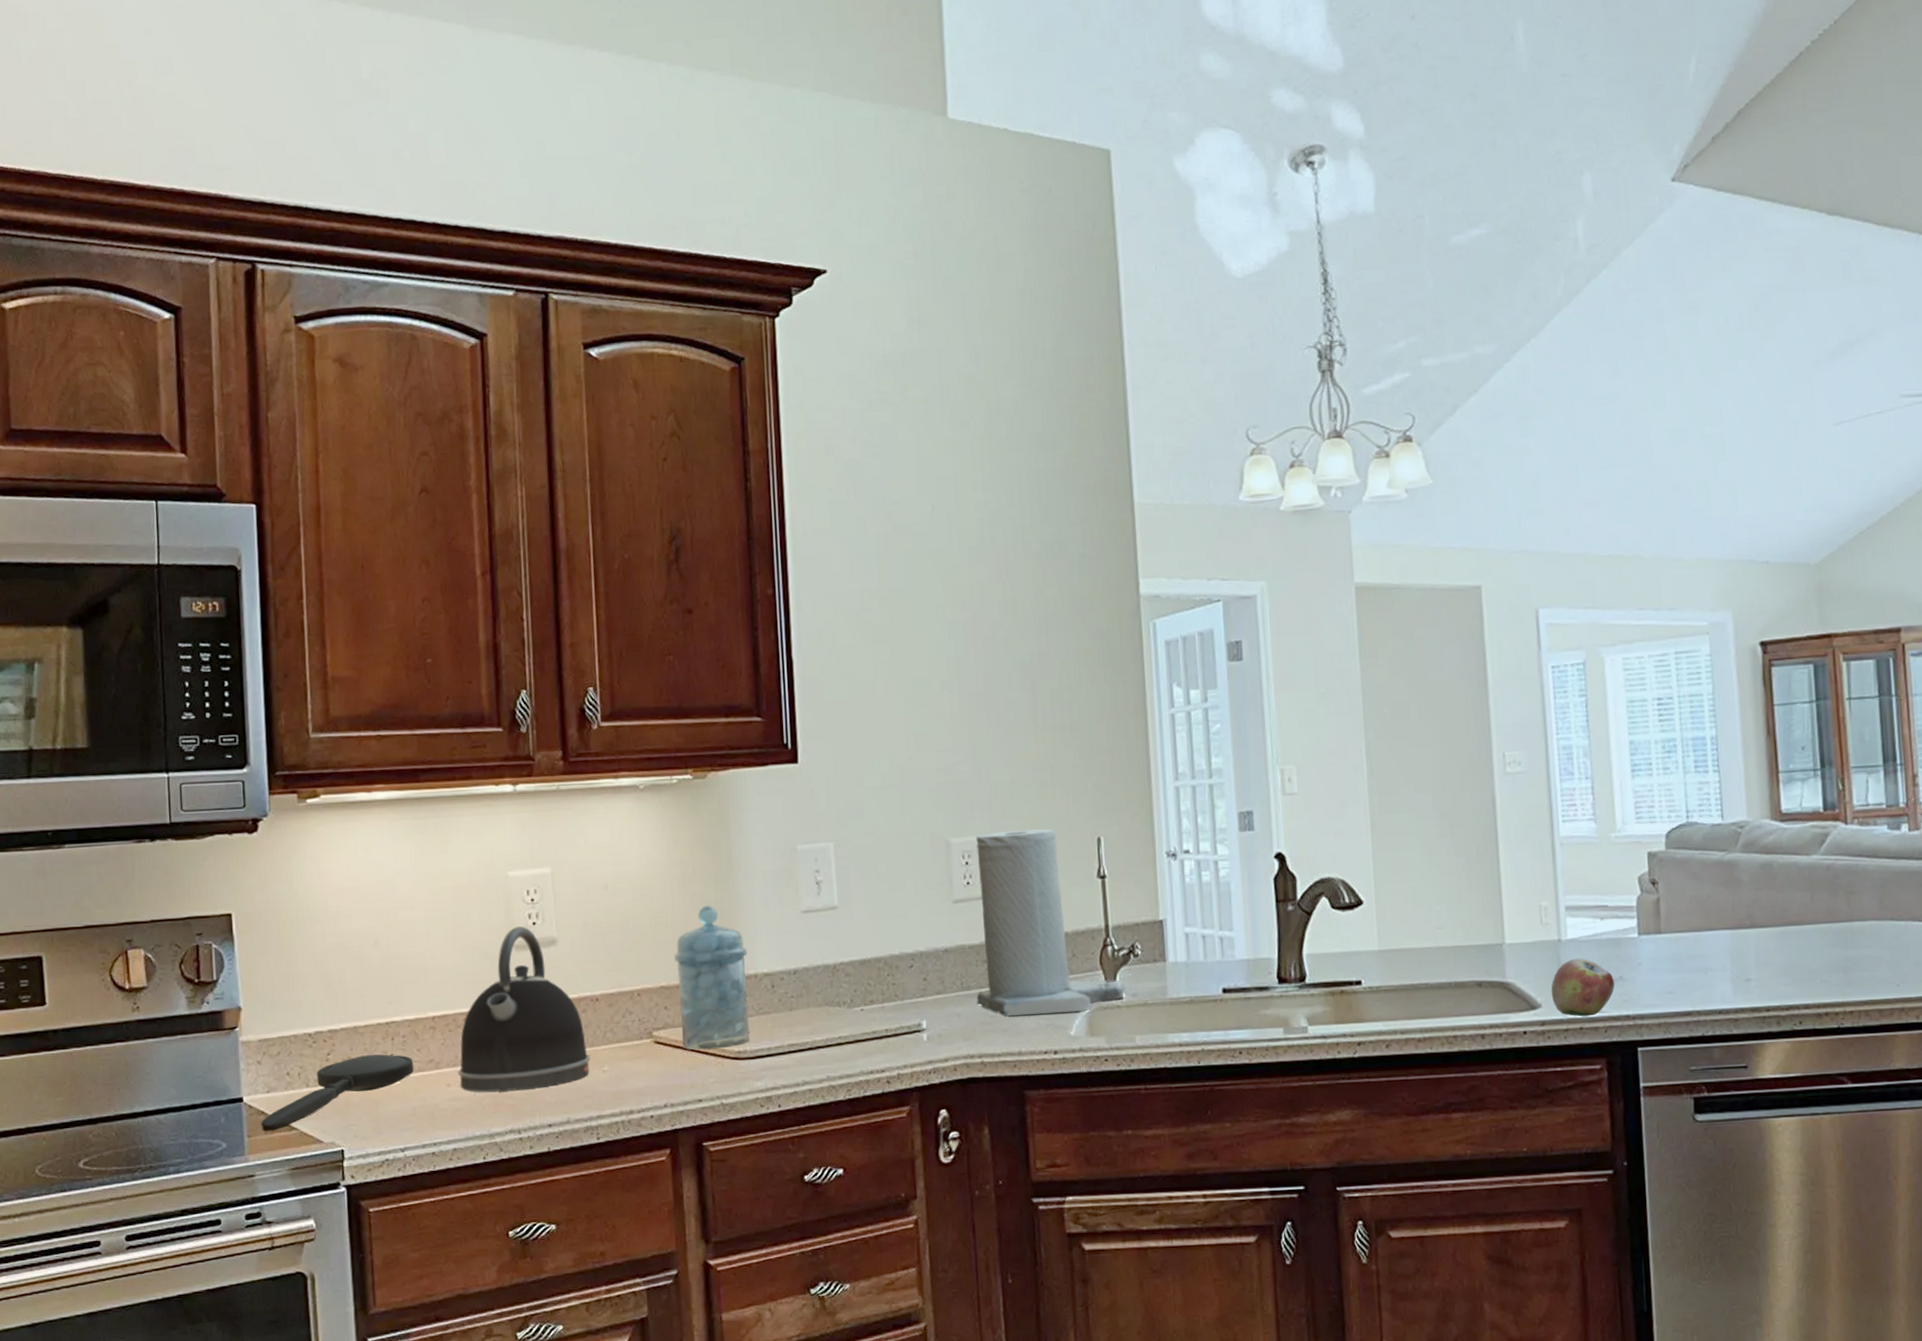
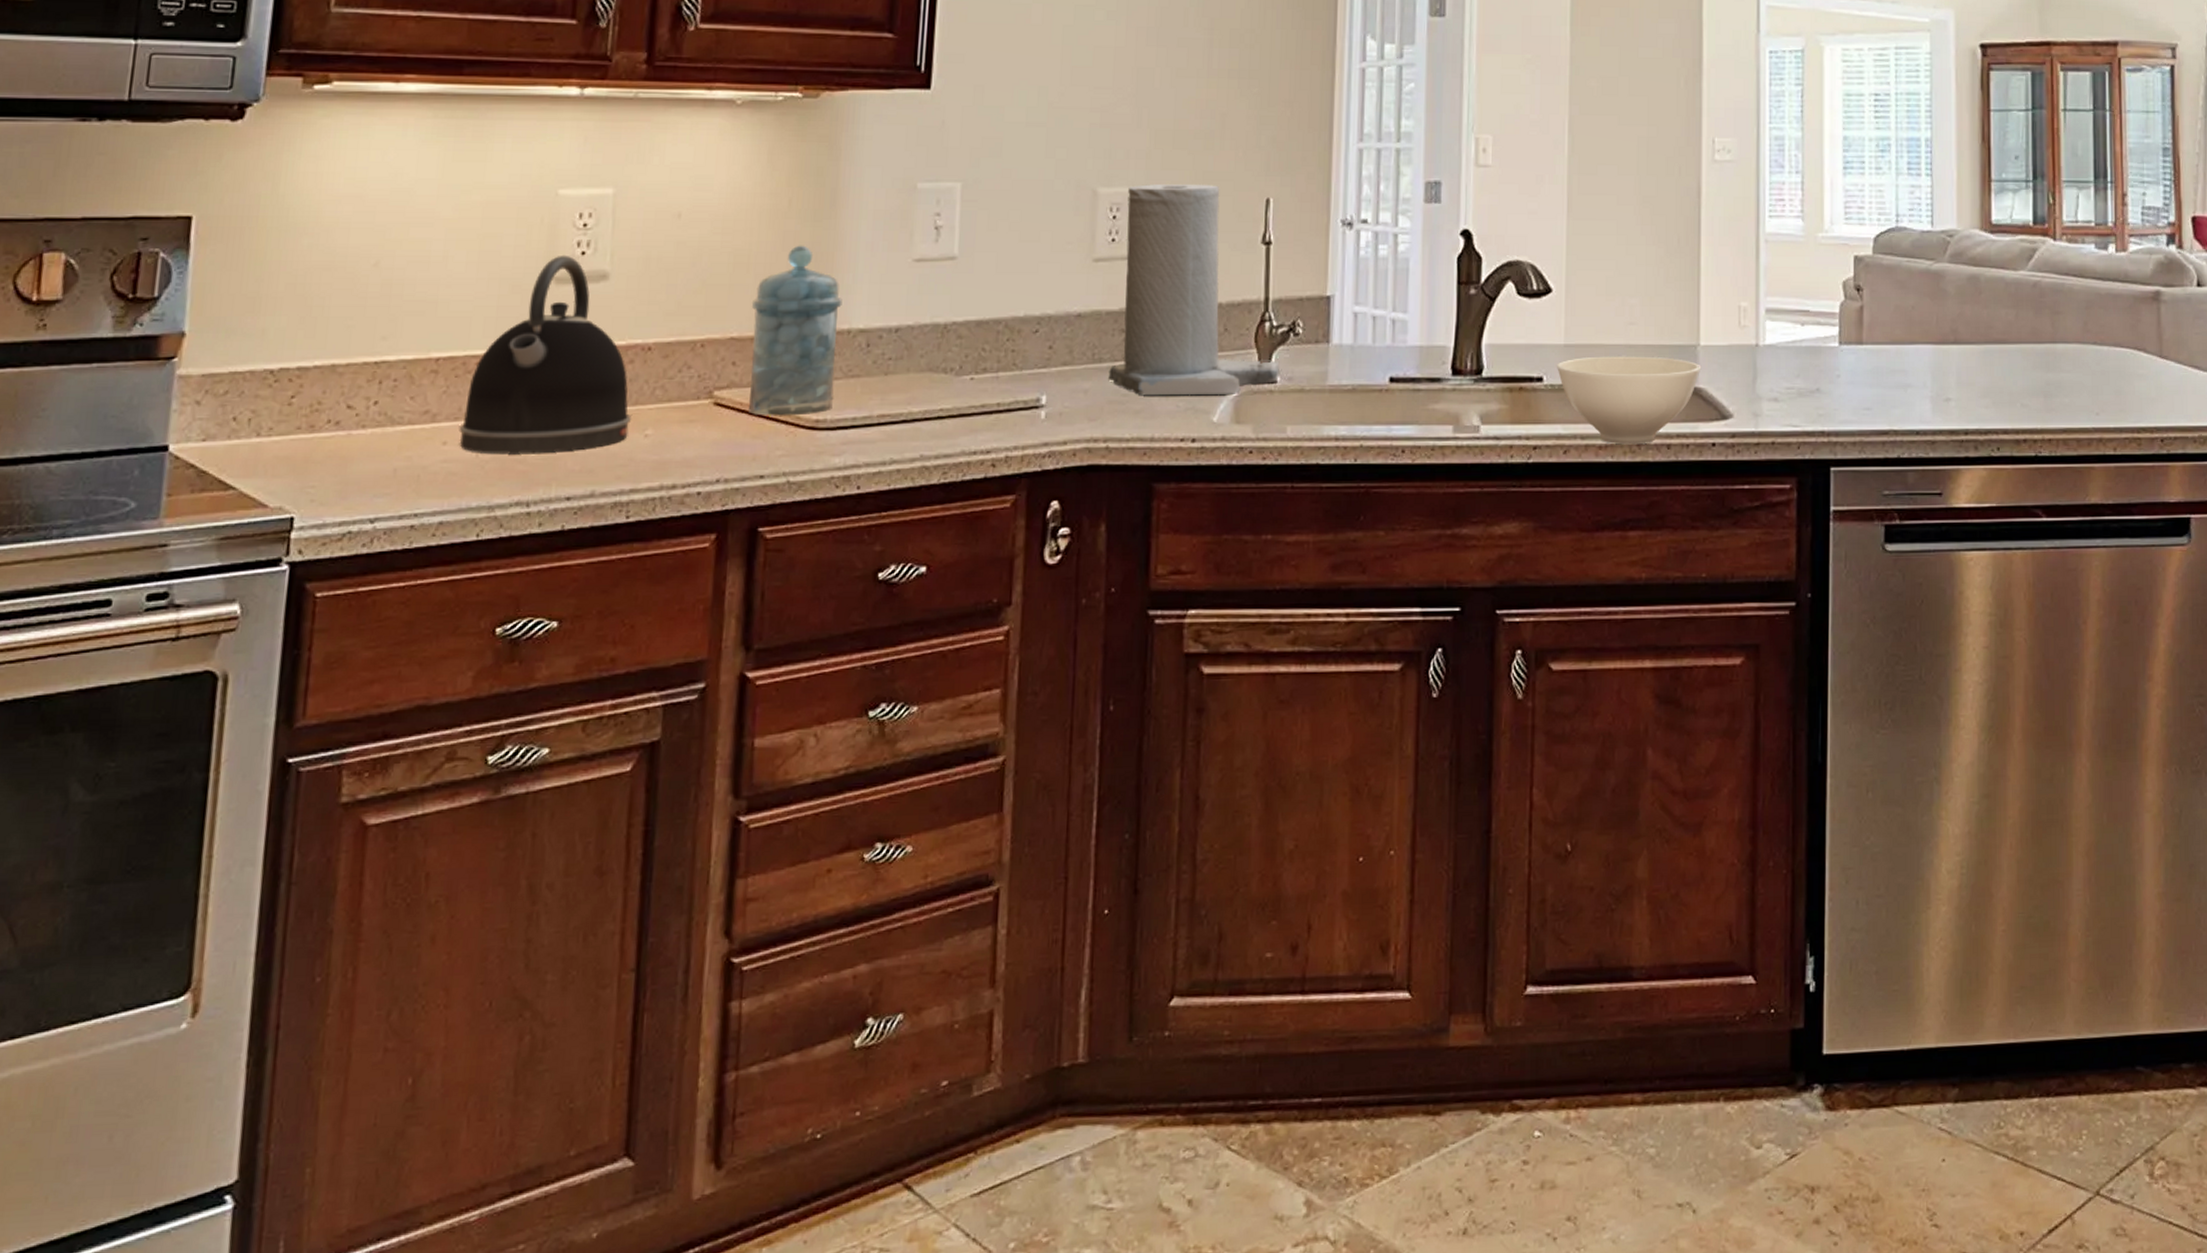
frying pan: present [262,1054,414,1131] -> none [188,401,403,490]
bowl: none [1372,956,1508,1037] -> present [1556,356,1702,445]
fruit: present [1551,958,1615,1017] -> none [1744,366,1811,431]

